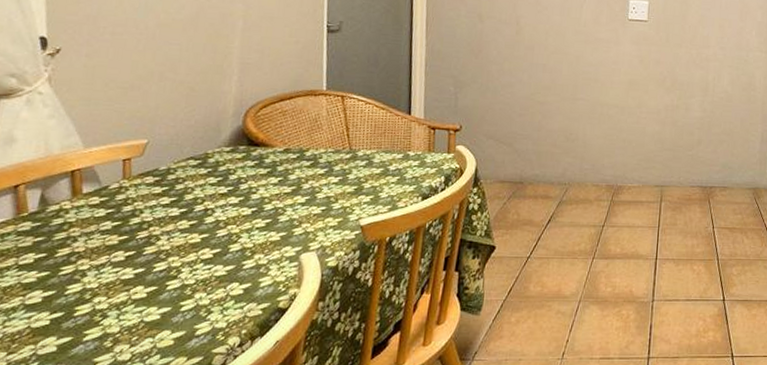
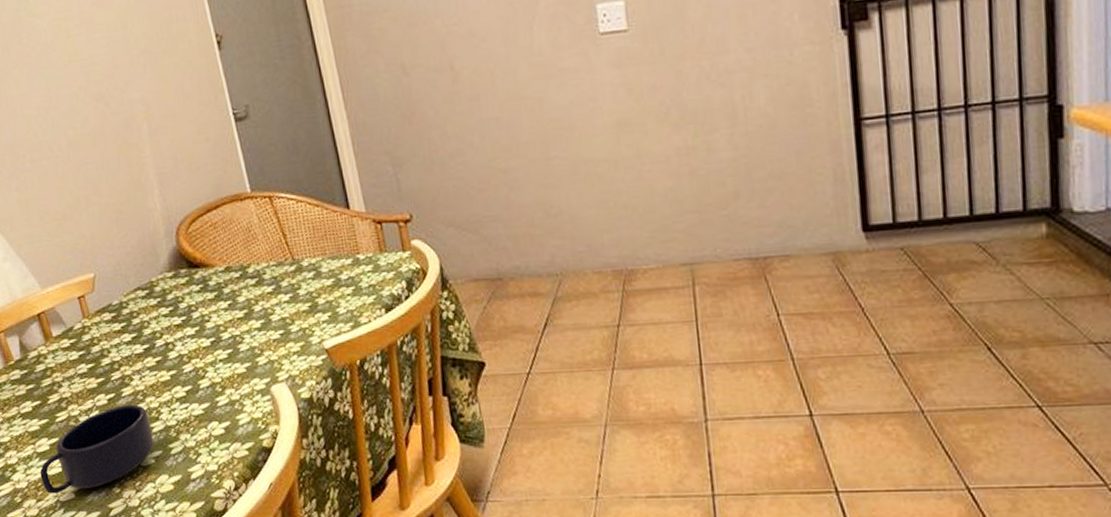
mug: none [20,262,167,347] -> present [39,404,154,494]

